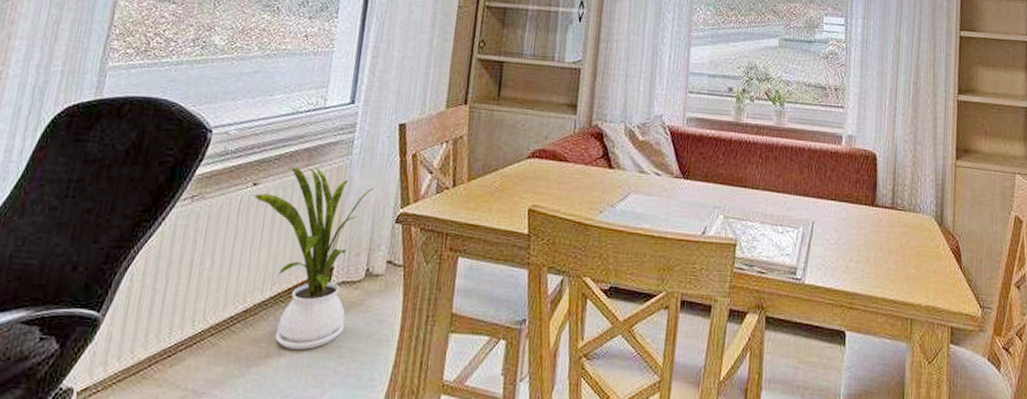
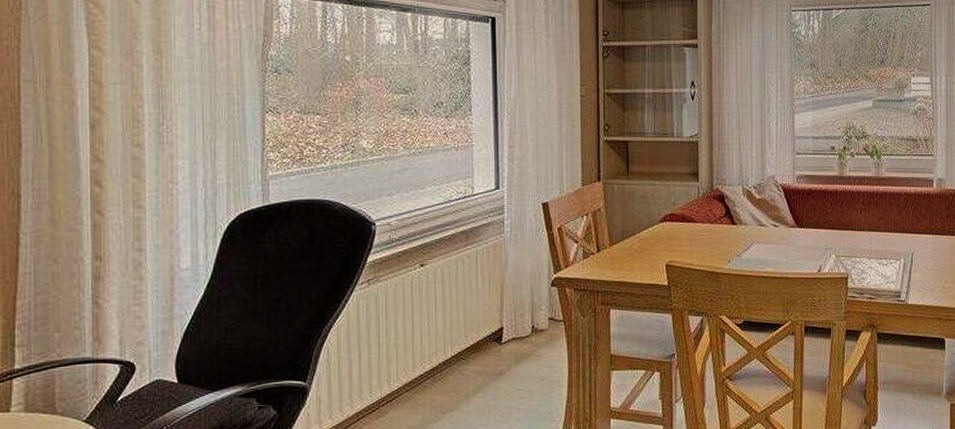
house plant: present [253,166,375,350] -> none [422,245,529,396]

